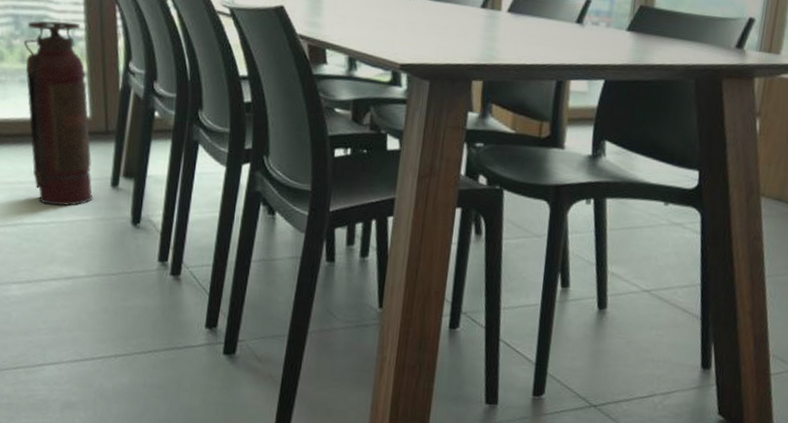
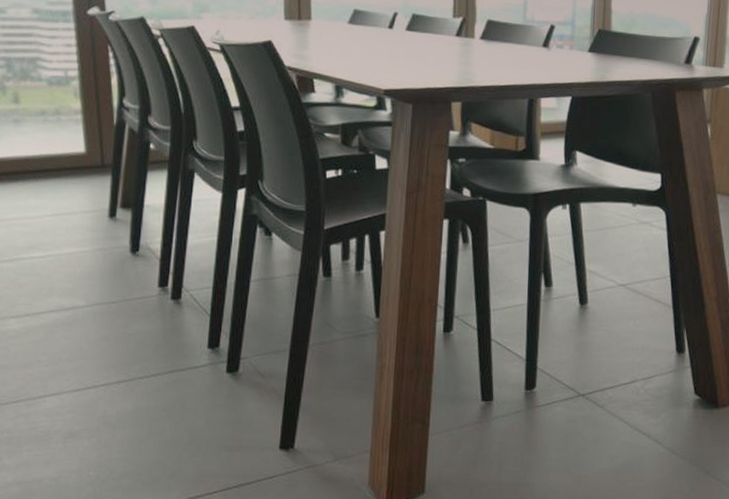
fire extinguisher: present [23,20,93,206] -> none [16,62,91,239]

